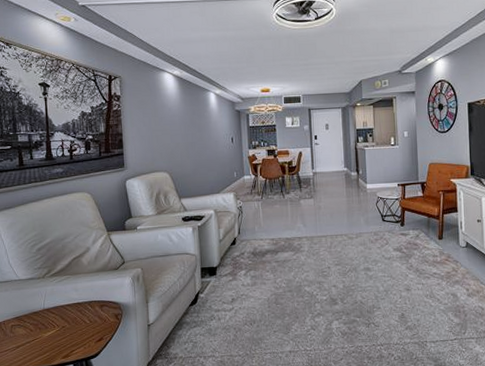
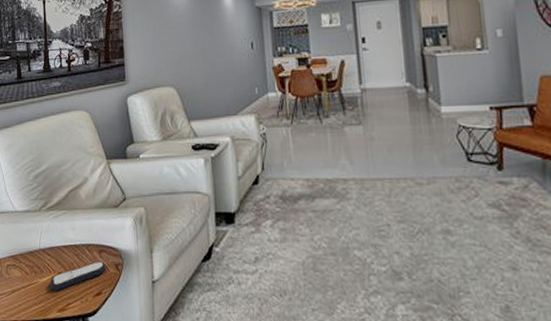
remote control: none [54,313,107,342] -> present [50,261,106,291]

